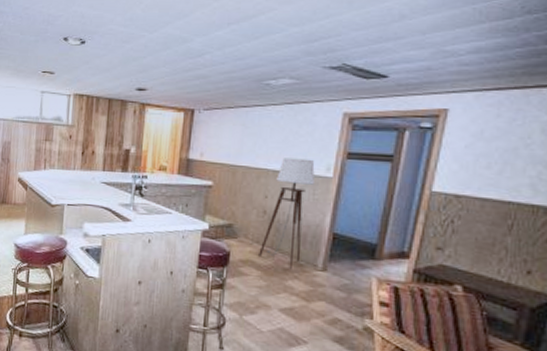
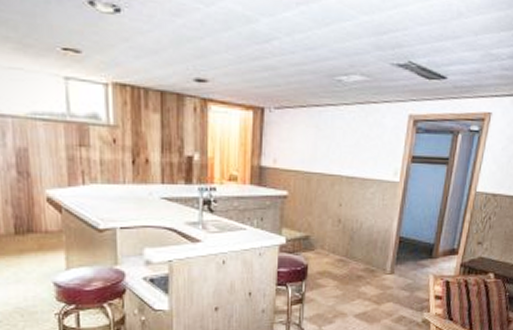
floor lamp: present [258,158,315,270] -> none [335,163,384,276]

